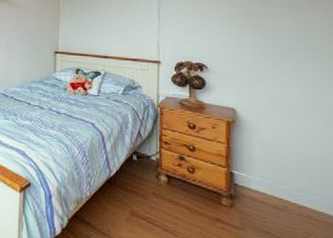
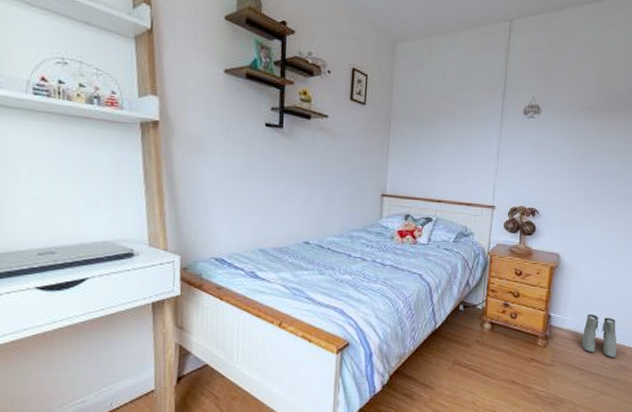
boots: none [275,175,324,229] -> present [582,314,618,357]

